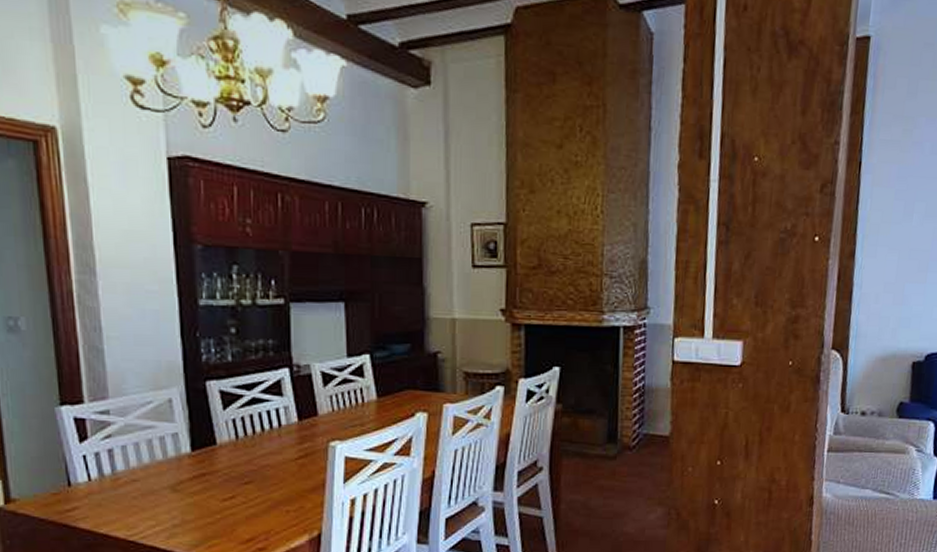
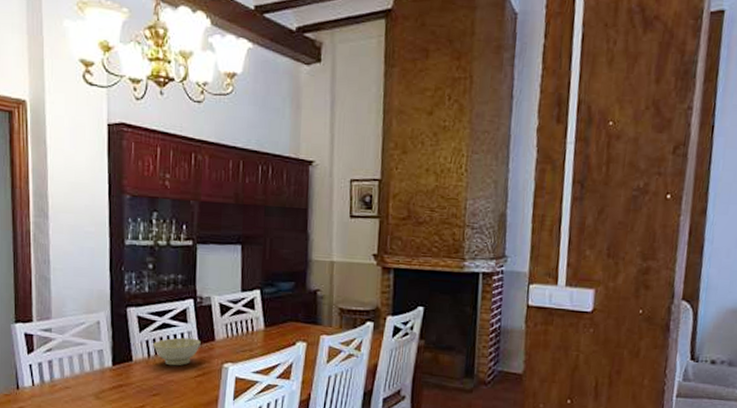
bowl: none [241,414,301,448] -> present [153,337,201,366]

